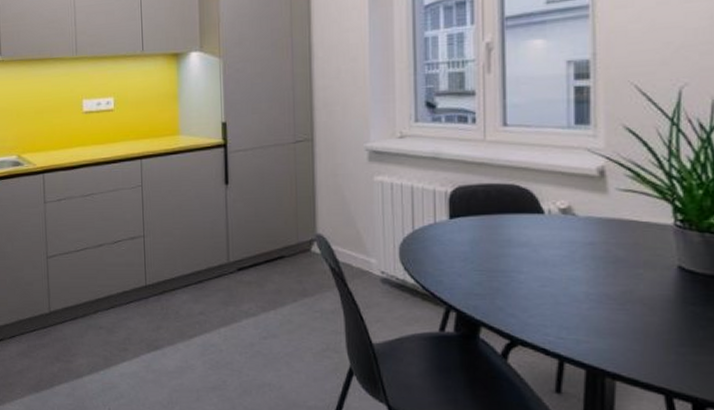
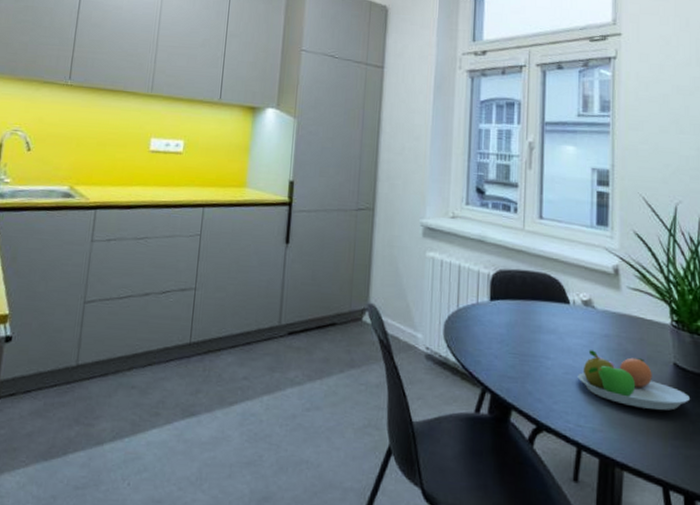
fruit bowl: none [556,260,699,317] -> present [577,350,690,411]

